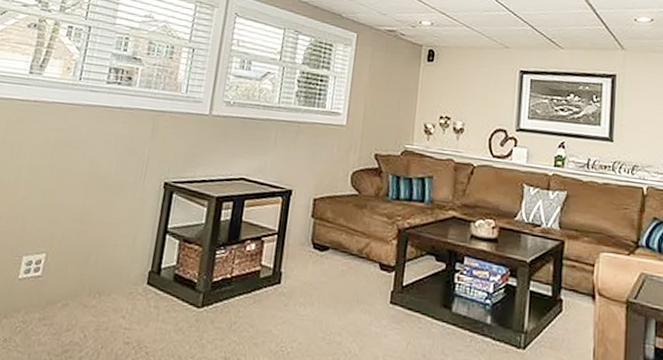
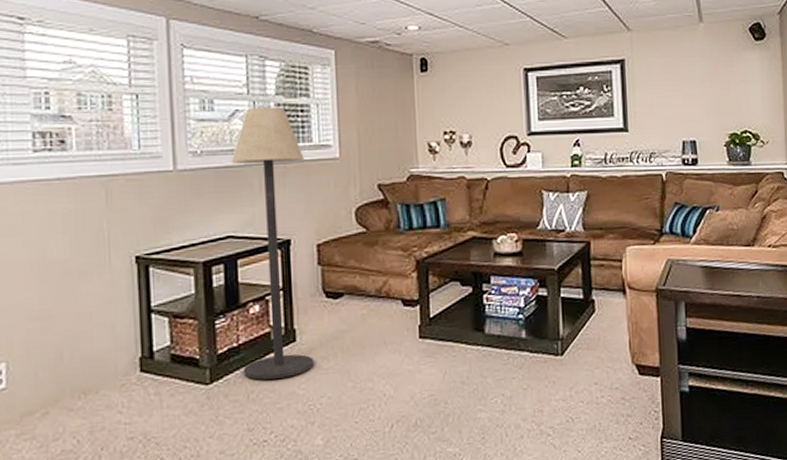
floor lamp: none [230,72,316,316] -> present [232,107,315,380]

